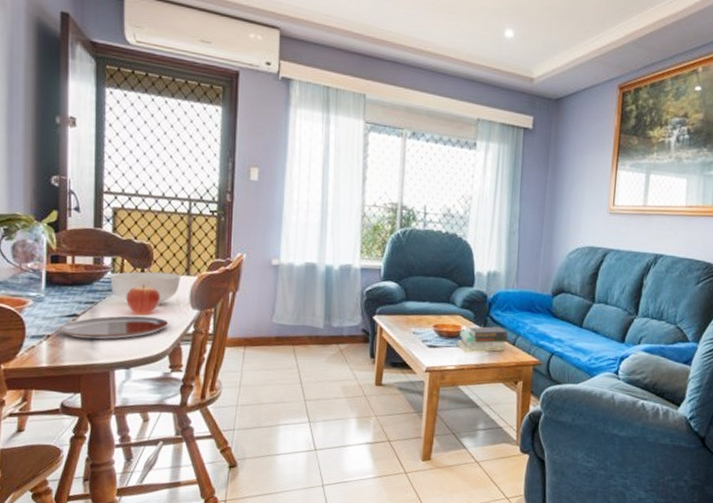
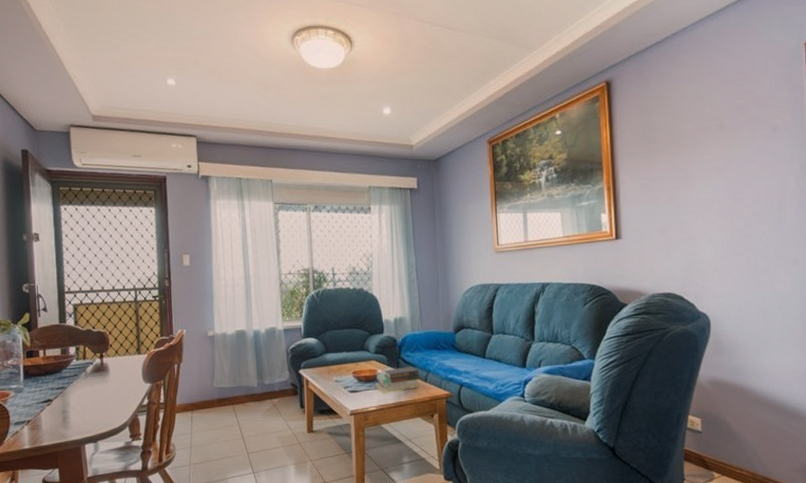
plate: present [60,315,169,339] -> none [37,394,127,420]
bowl: present [109,271,181,305] -> none [74,354,134,384]
fruit: present [126,284,160,315] -> none [90,367,118,394]

